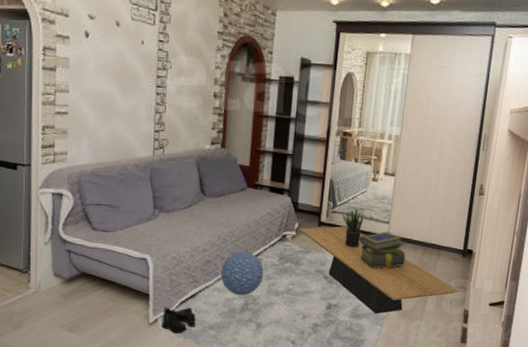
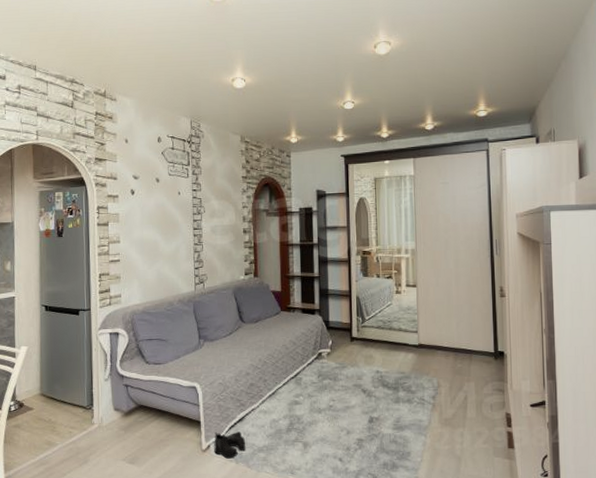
decorative ball: present [221,251,263,296] -> none [264,372,304,416]
coffee table: present [299,226,459,314] -> none [333,339,497,425]
potted plant: present [341,209,364,248] -> none [371,321,393,360]
stack of books: present [358,231,406,269] -> none [391,341,439,379]

